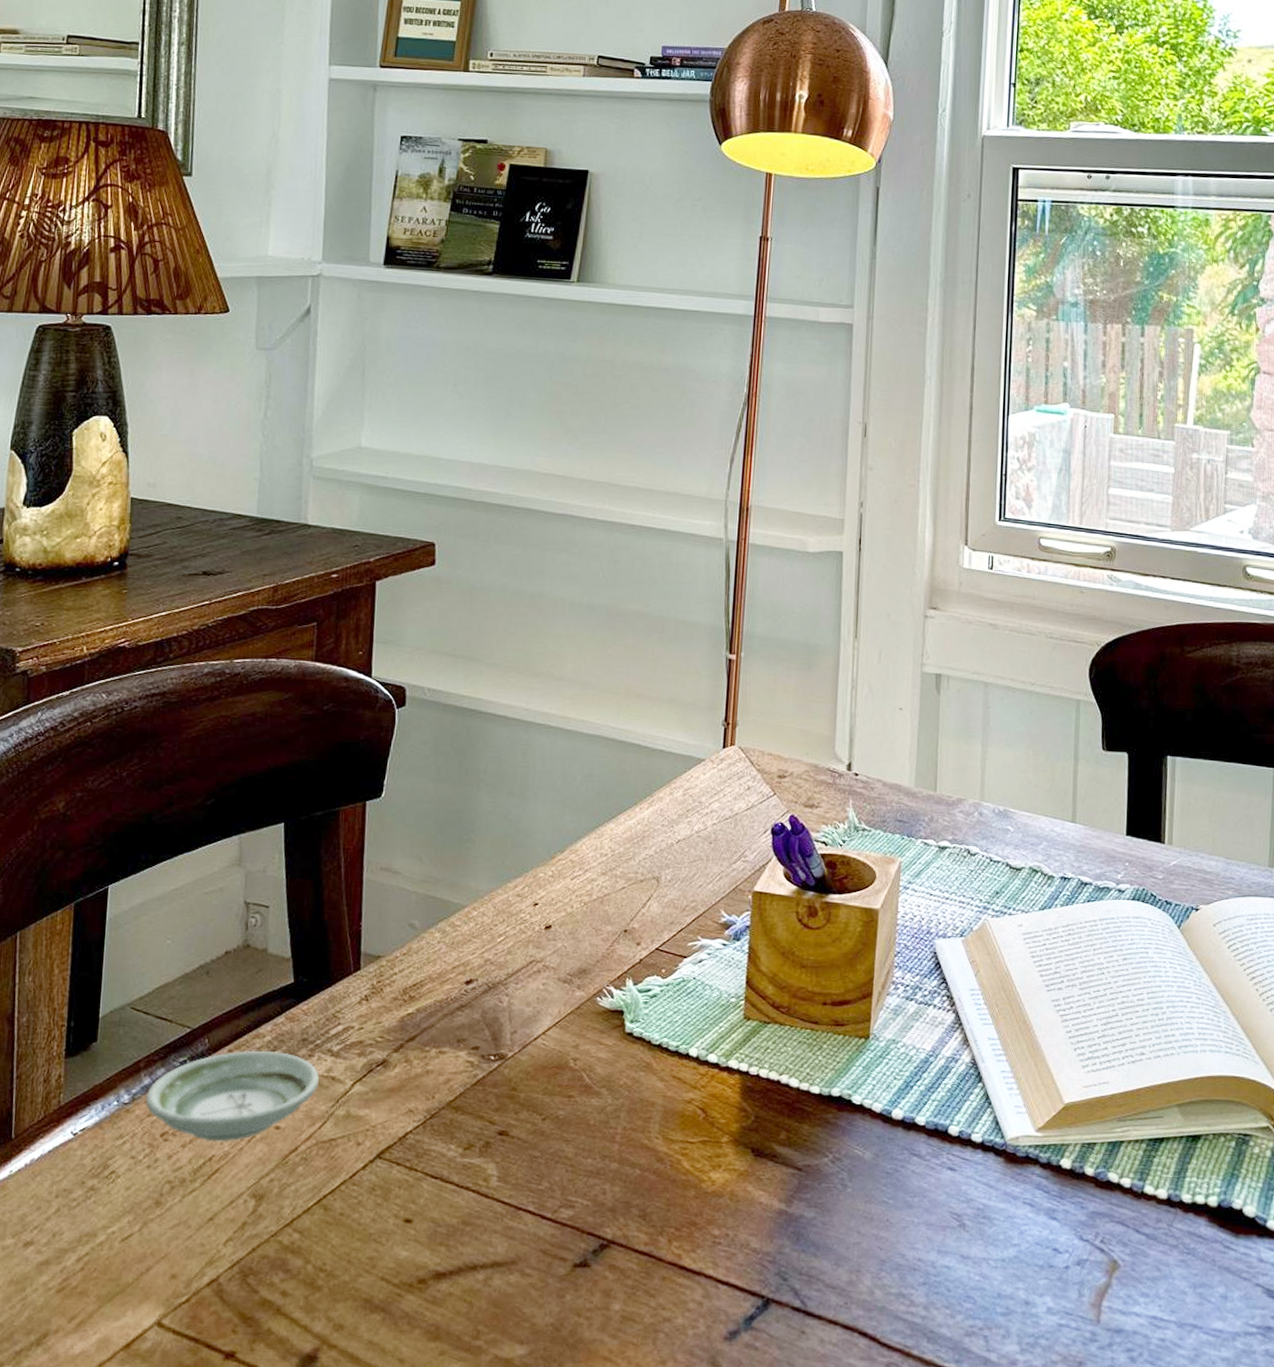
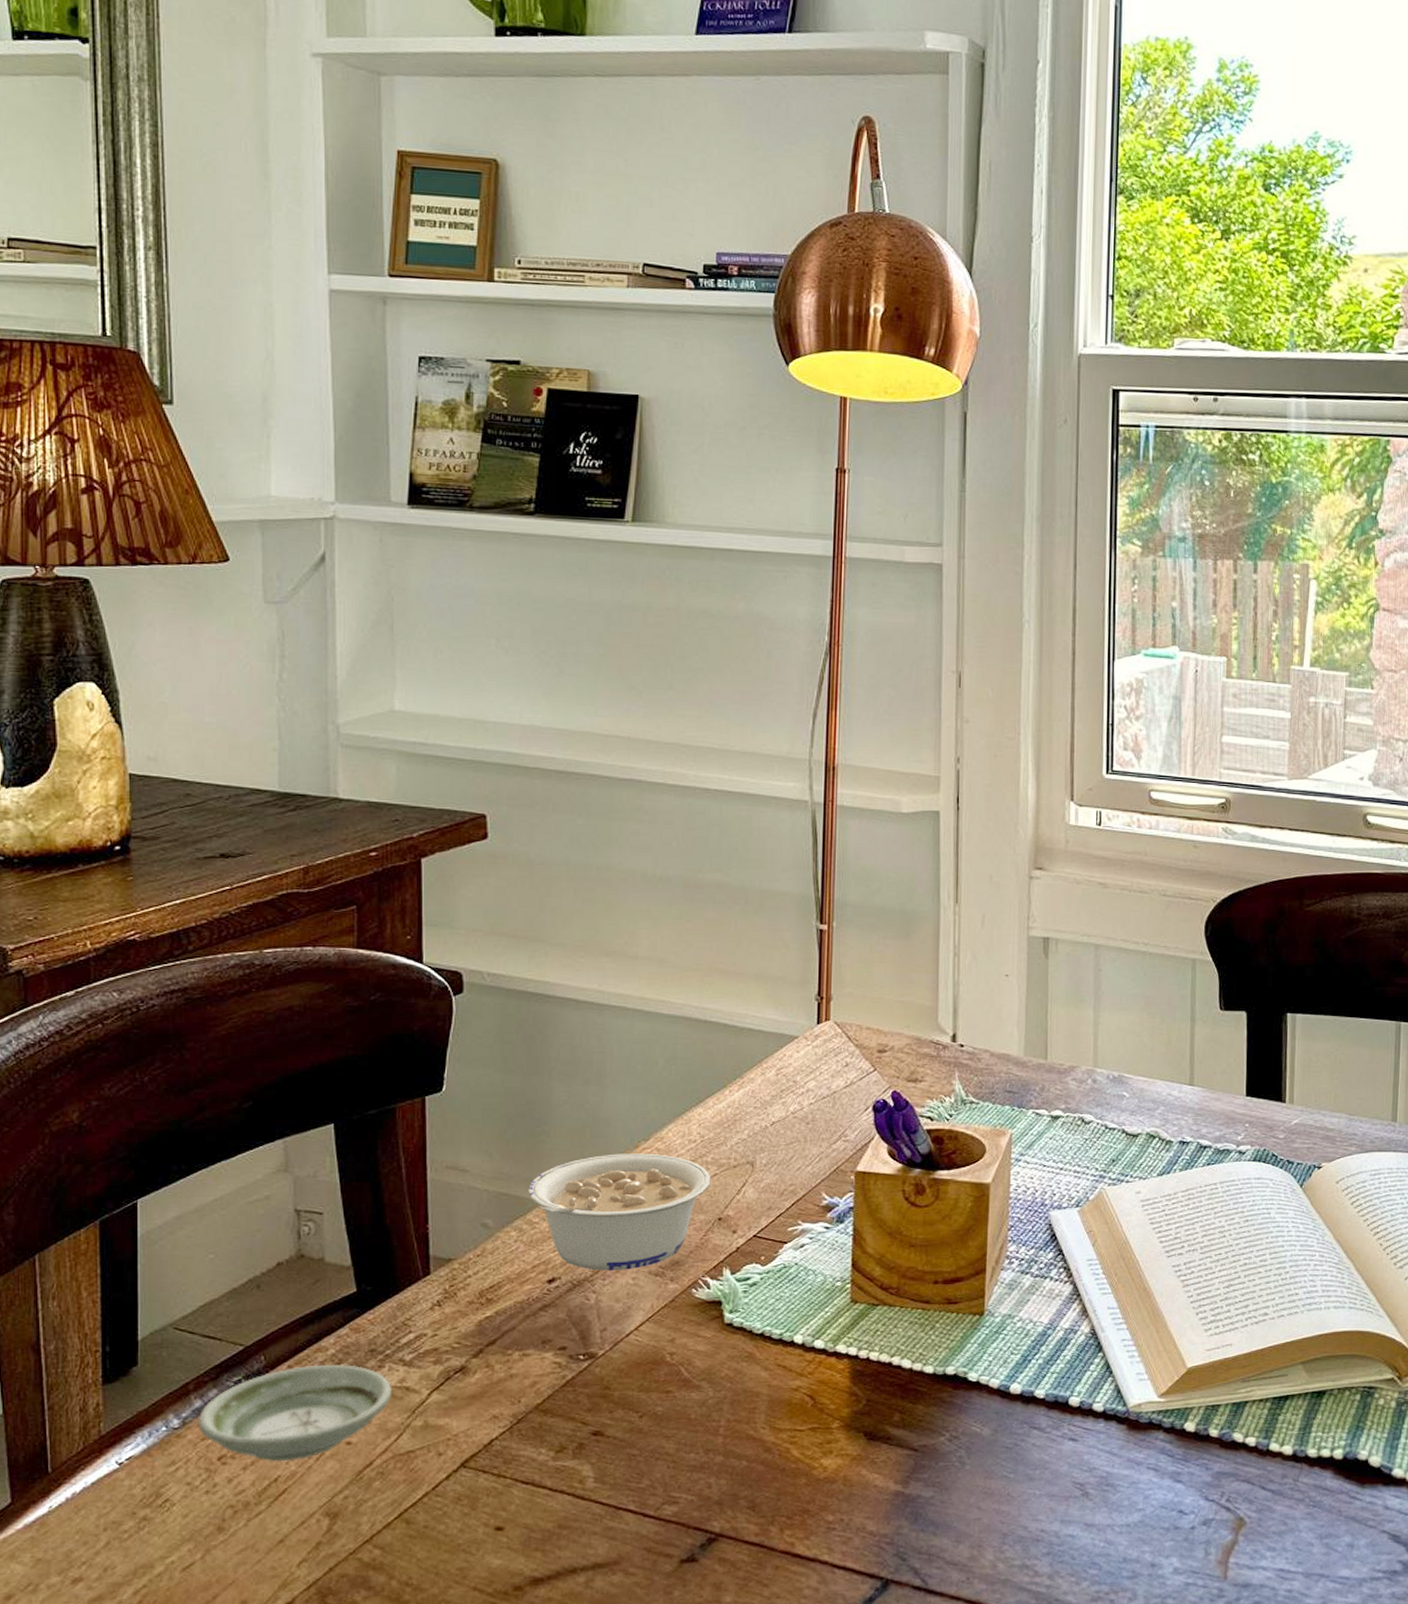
legume: none [453,863,619,976] -> present [528,1153,711,1271]

